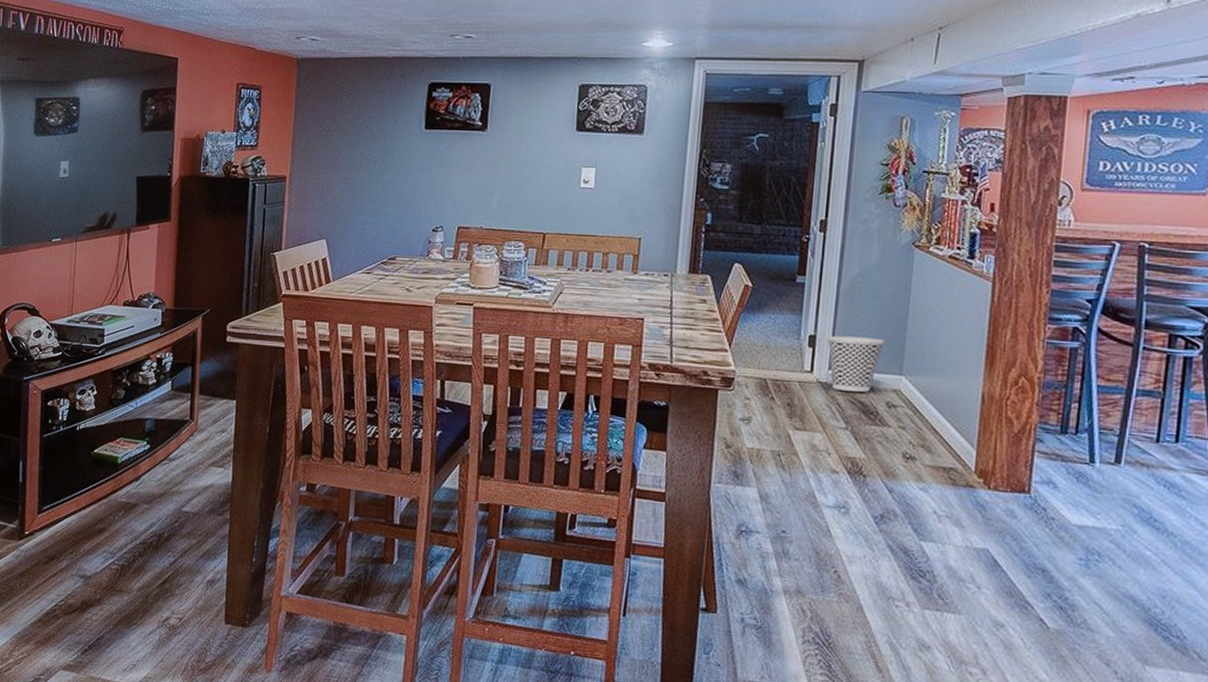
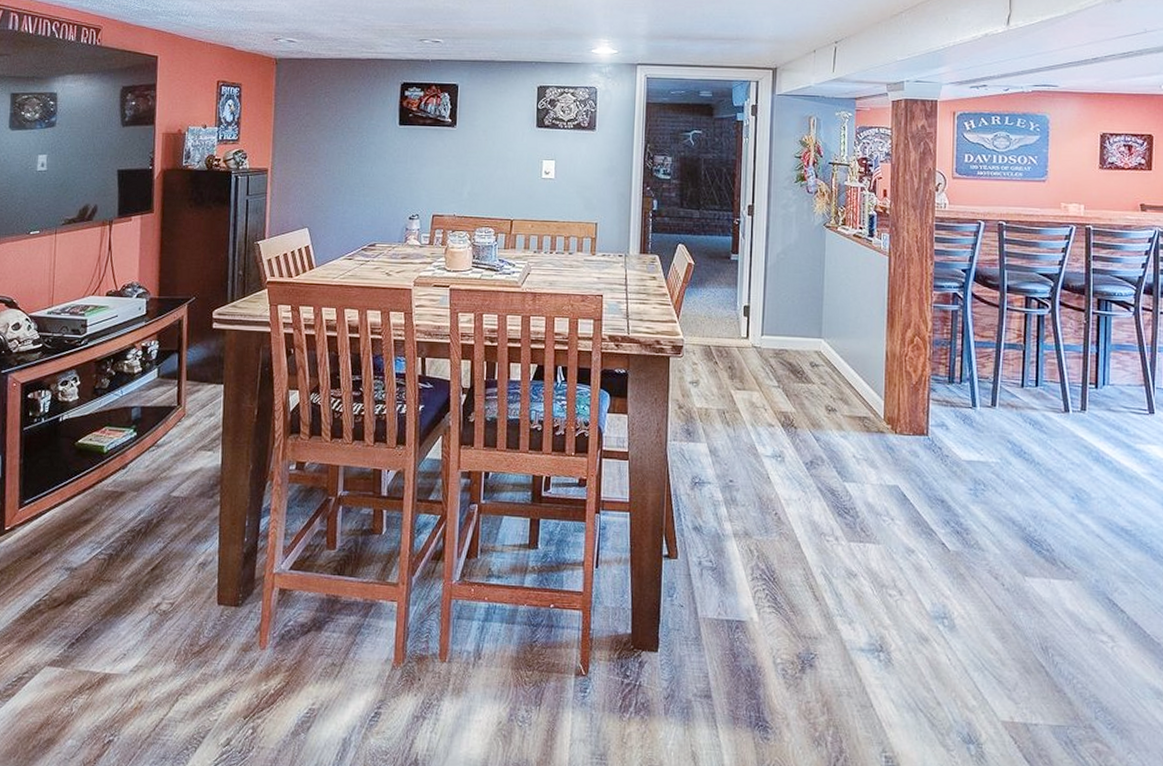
wastebasket: present [827,335,885,392] -> none [759,305,806,354]

